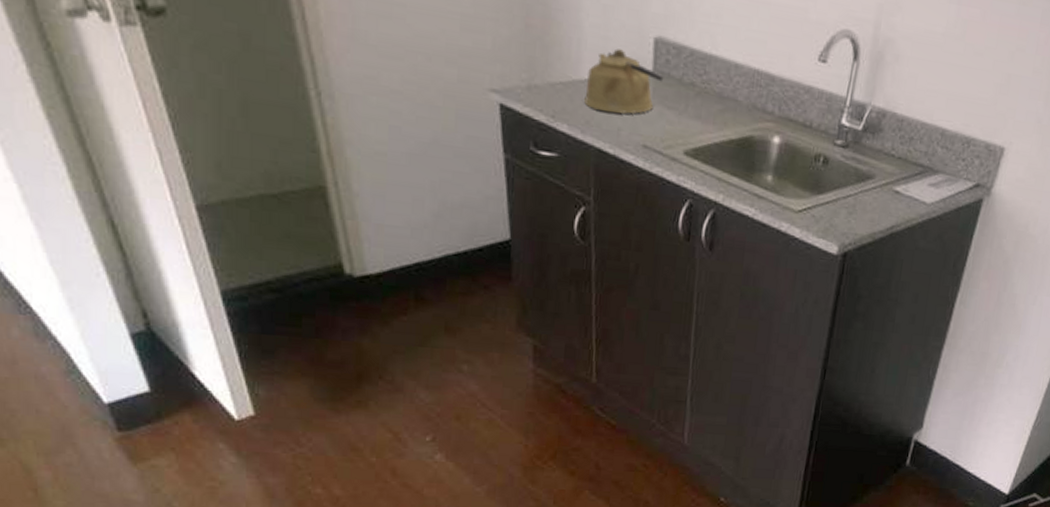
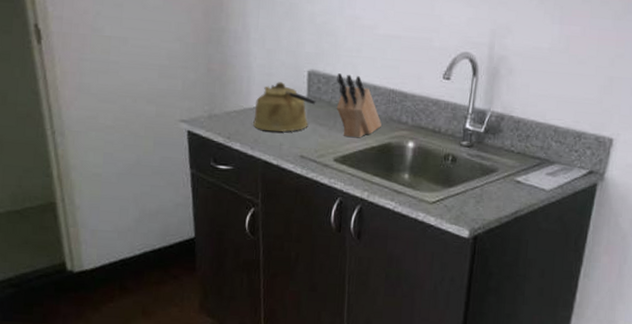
knife block: none [688,43,743,128] -> present [336,73,382,138]

